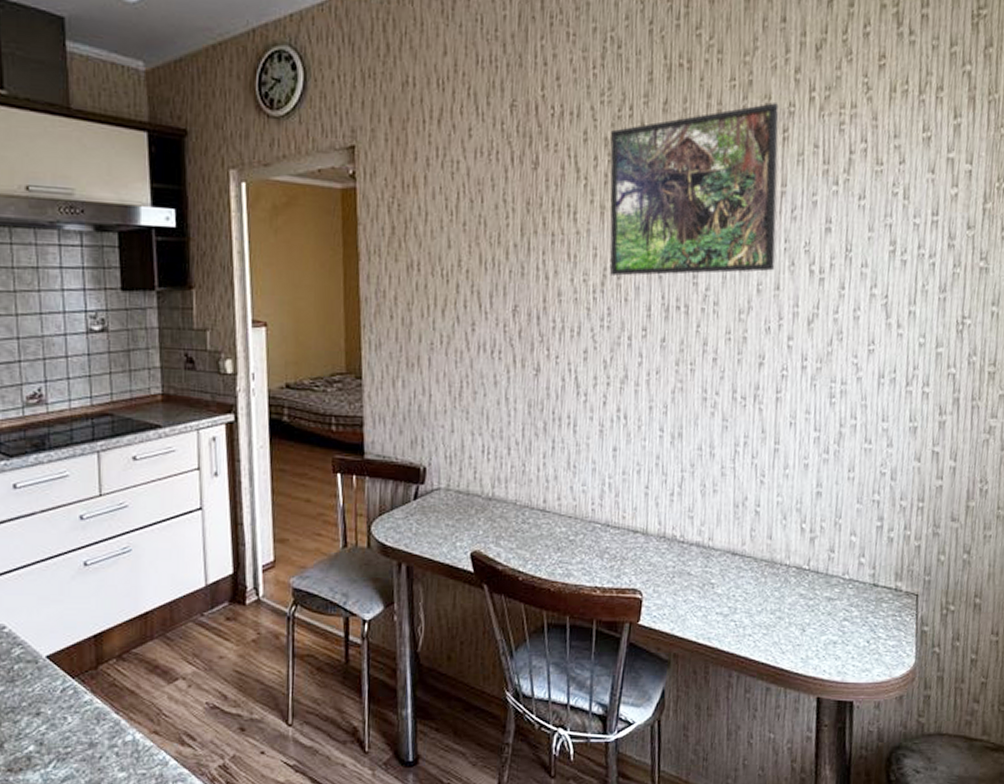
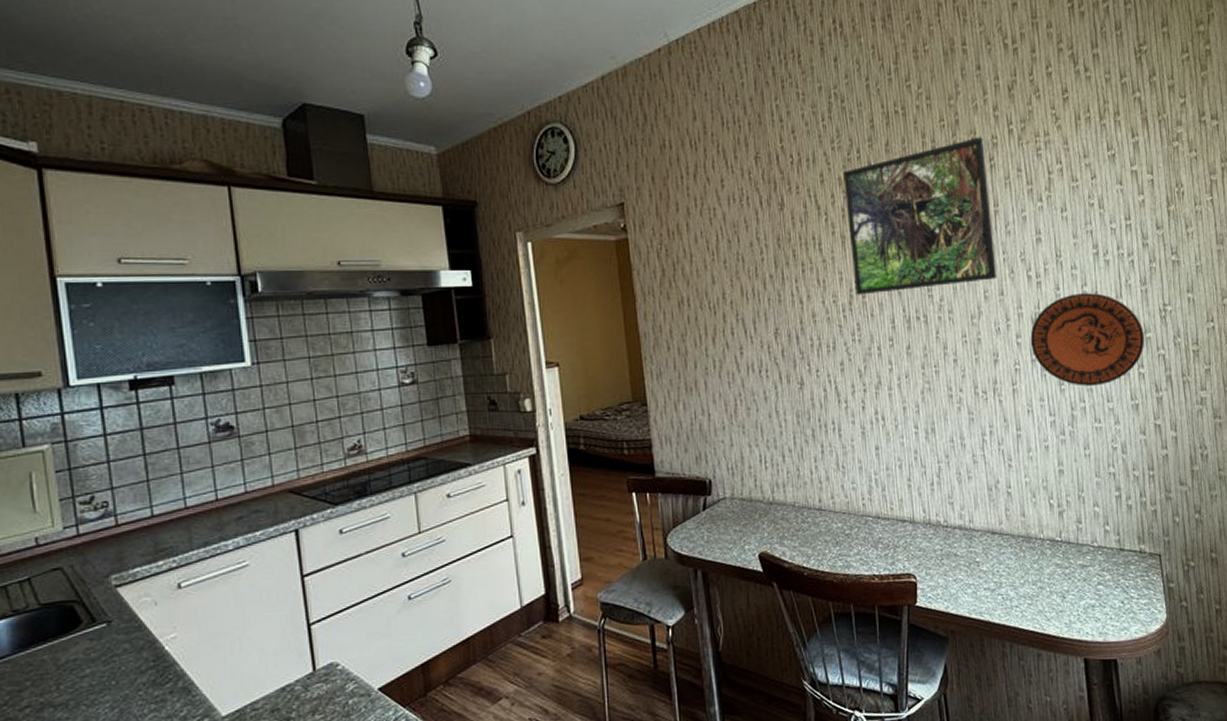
decorative plate: none [802,295,936,402] -> present [1030,293,1145,386]

